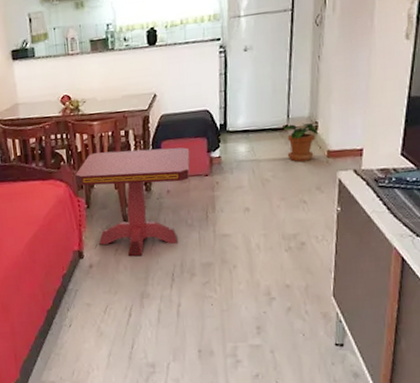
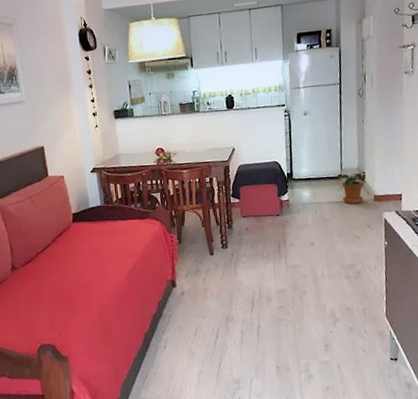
side table: present [74,147,190,256] -> none [168,192,264,285]

